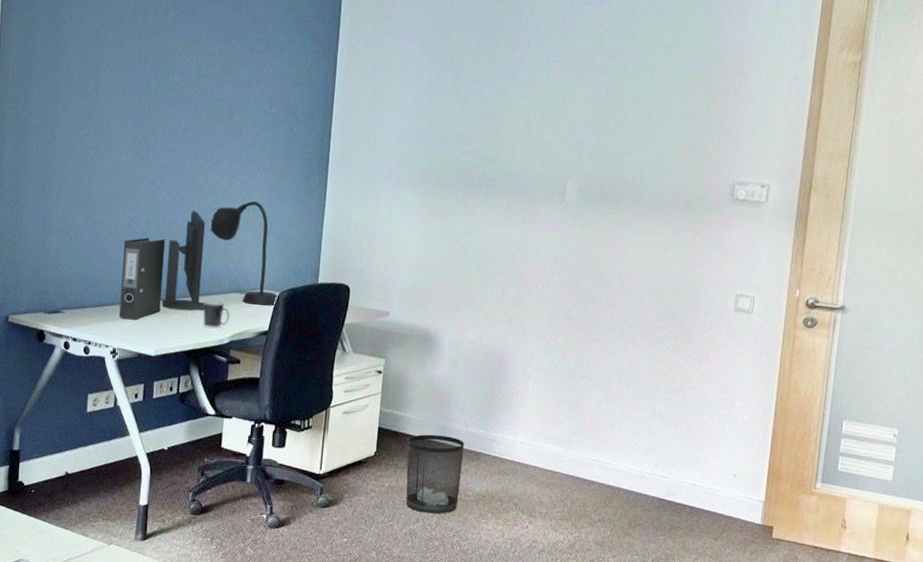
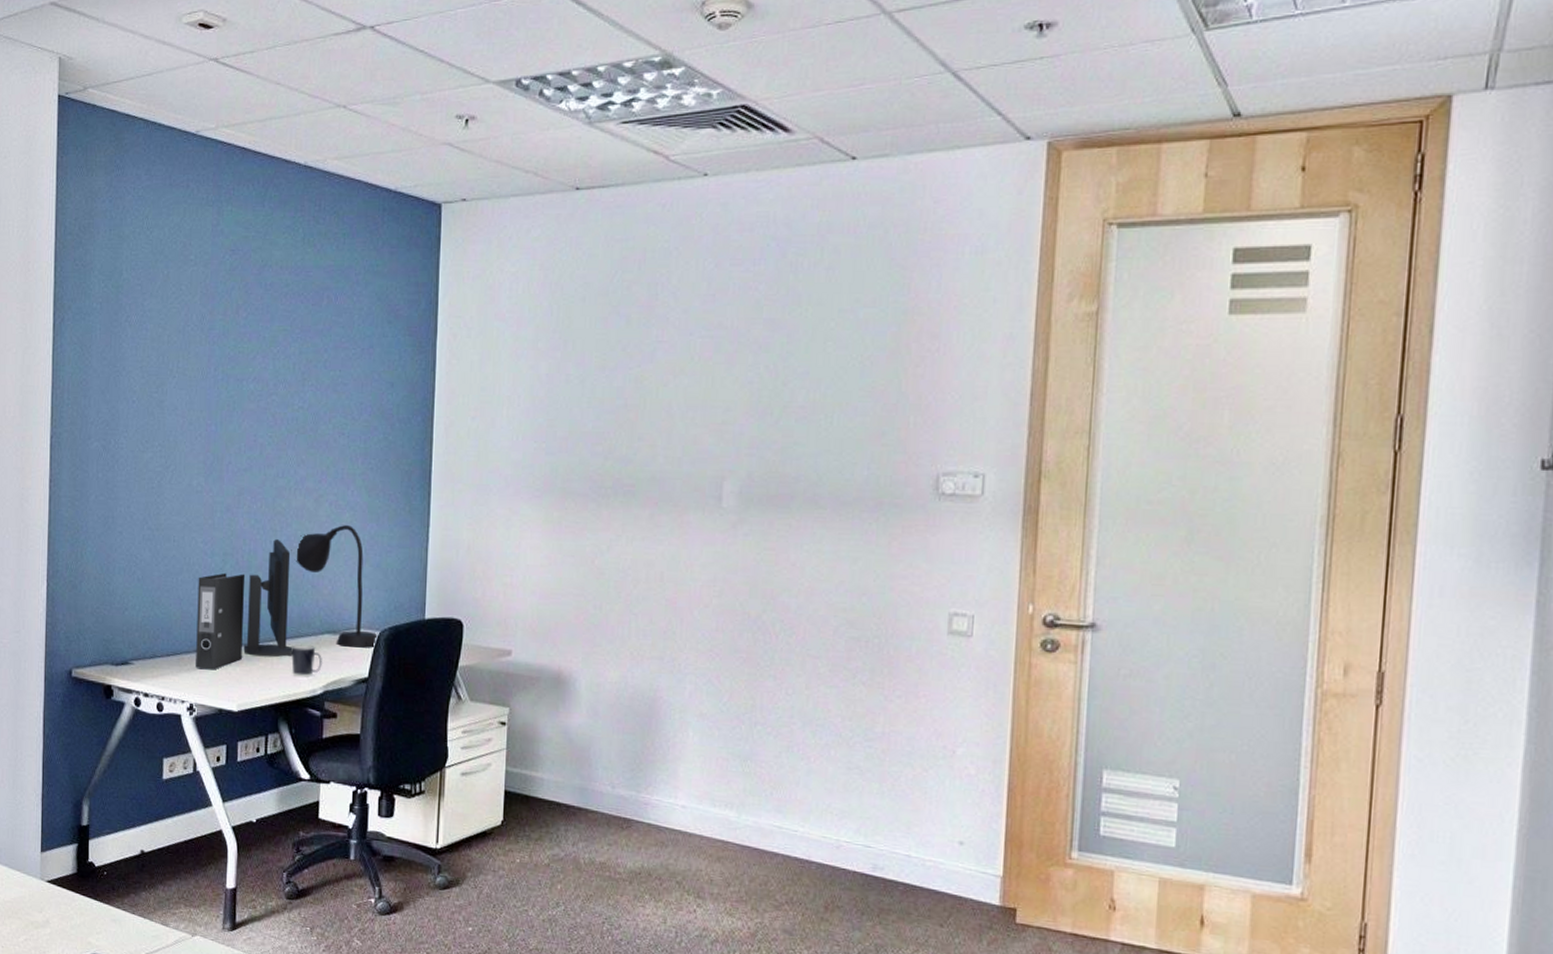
waste bin: present [406,434,465,514] -> none [540,798,612,896]

